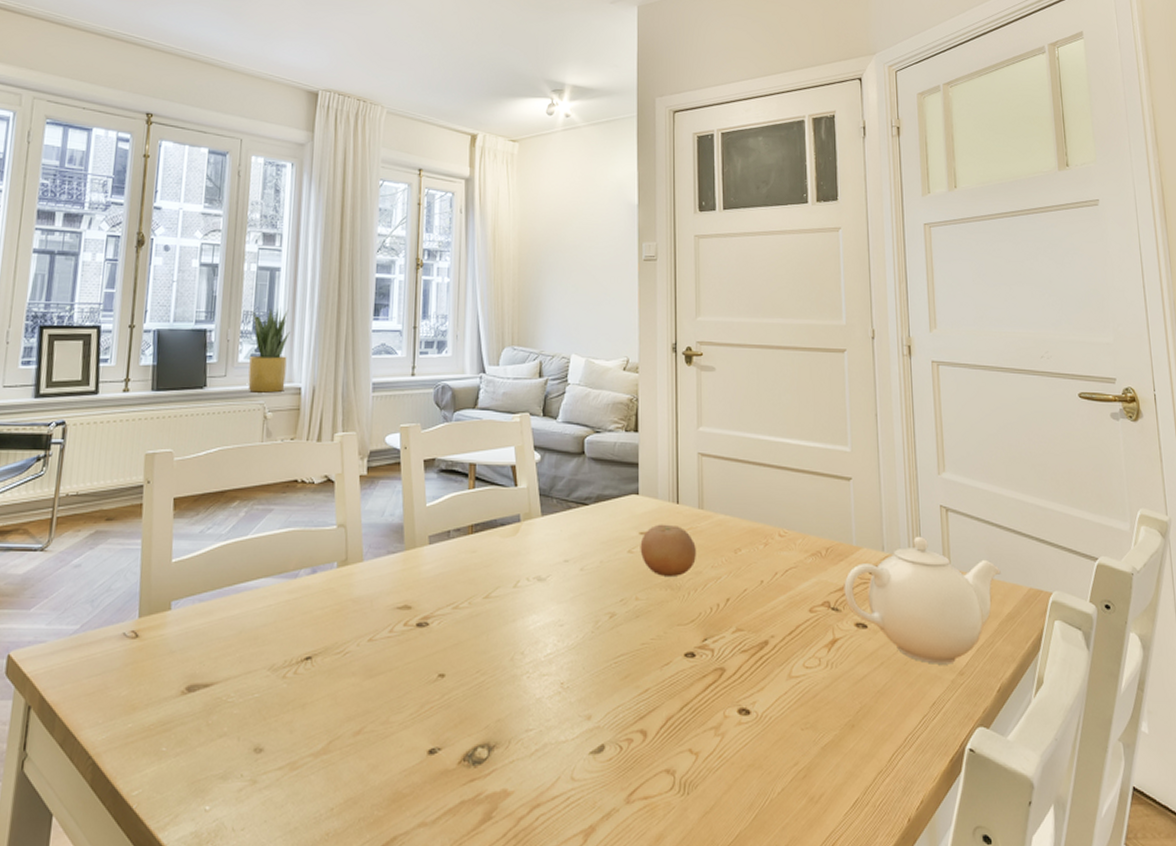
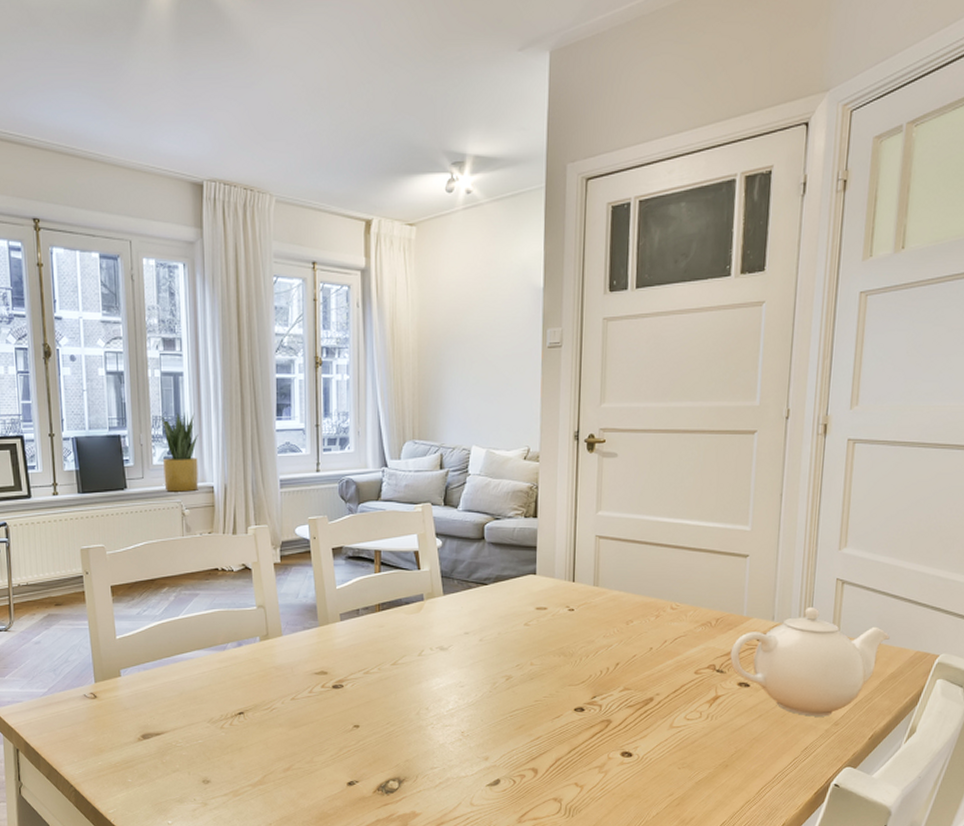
fruit: present [640,524,696,576] -> none [536,600,589,645]

